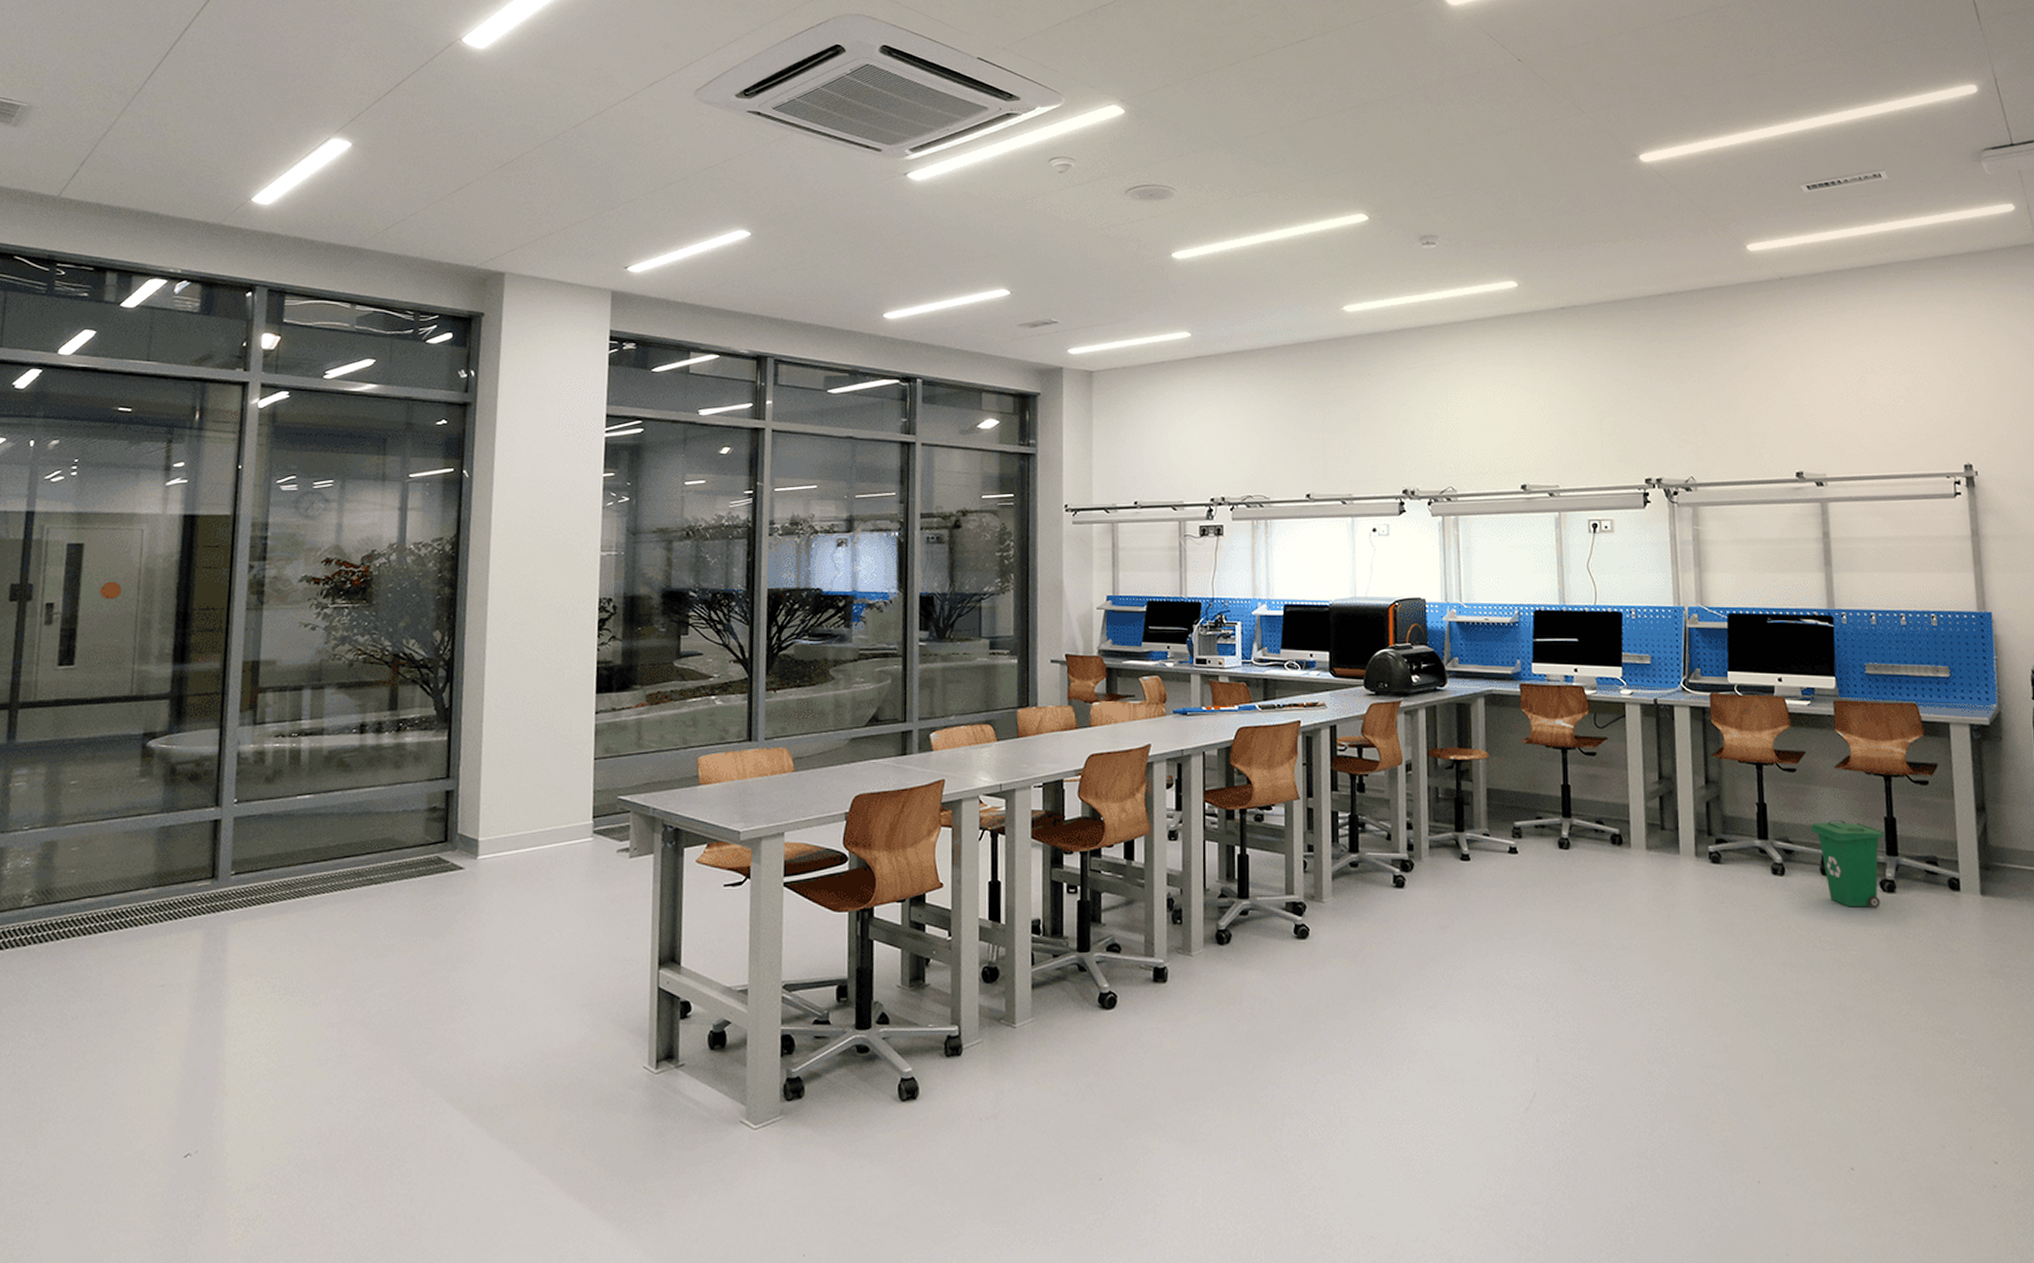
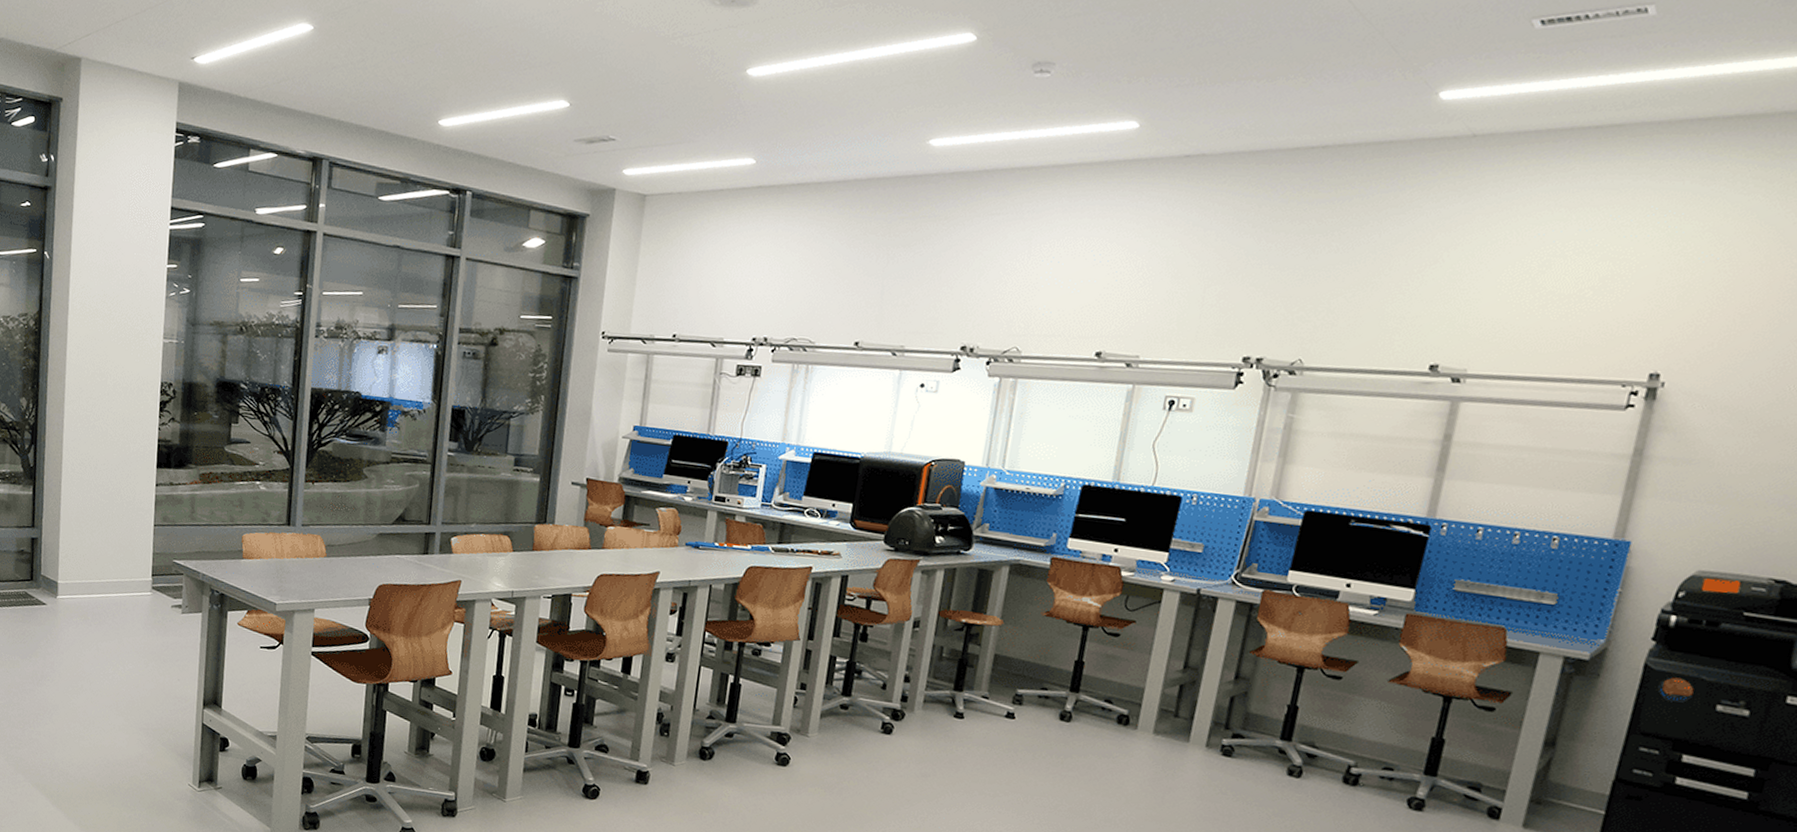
recycling bin: present [1810,820,1885,908] -> none [1342,732,1428,823]

